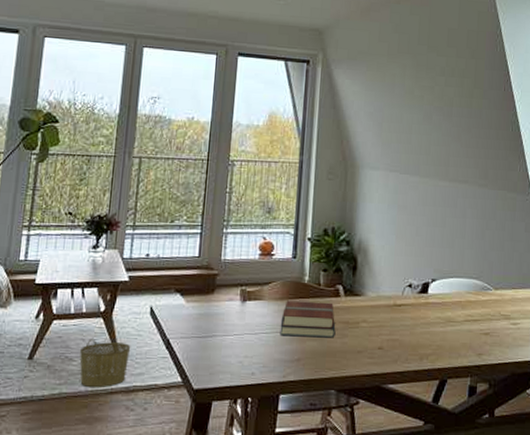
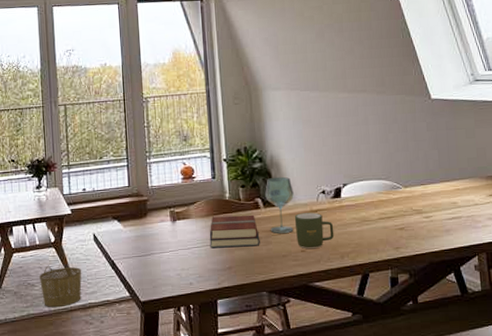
wine glass: none [348,263,379,327] -> present [265,176,294,233]
mug: none [375,306,416,347] -> present [294,212,334,250]

